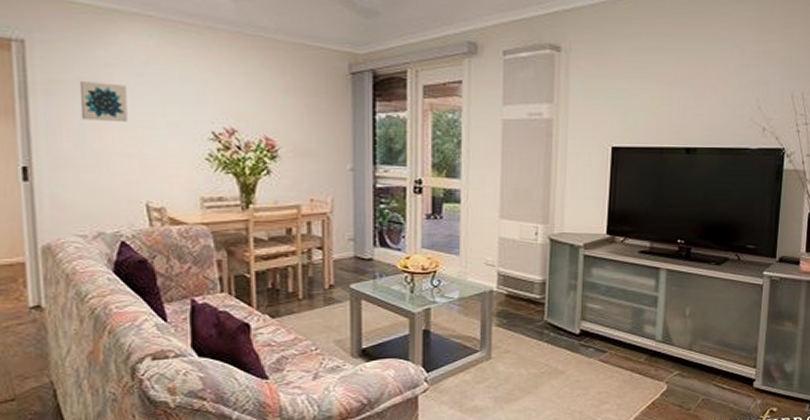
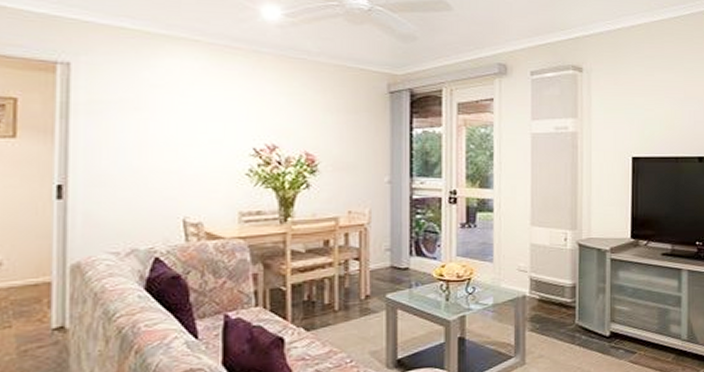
wall art: present [79,80,128,121] -> none [122,100,170,139]

